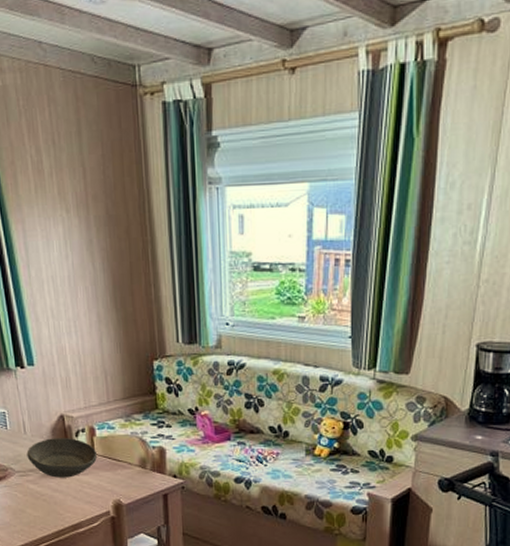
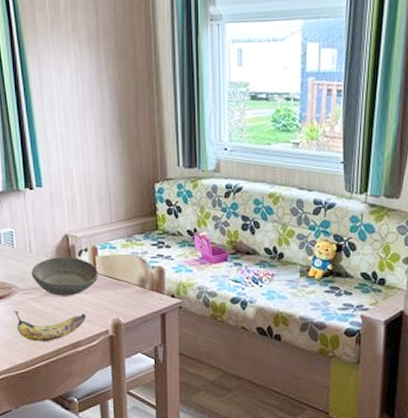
banana: none [11,492,86,523] -> present [14,310,87,341]

